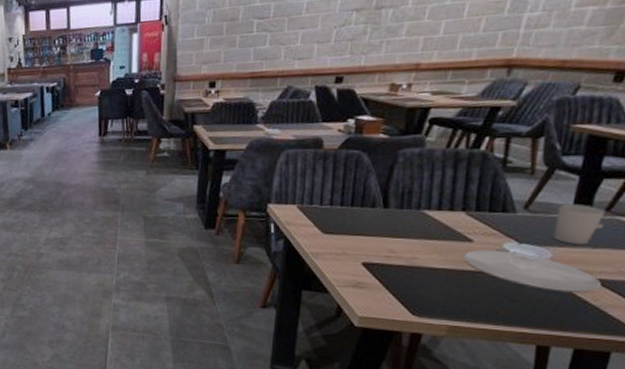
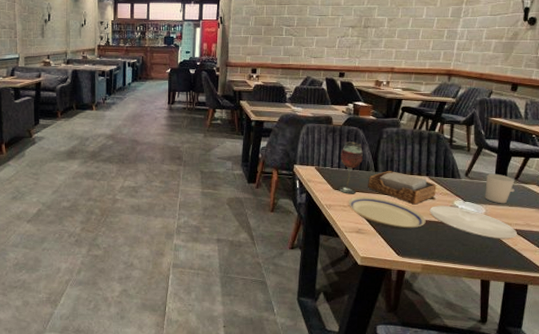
wineglass: none [329,170,368,239] -> present [338,141,364,194]
plate: none [342,240,457,283] -> present [348,196,426,230]
napkin holder: none [372,206,477,250] -> present [368,171,437,205]

